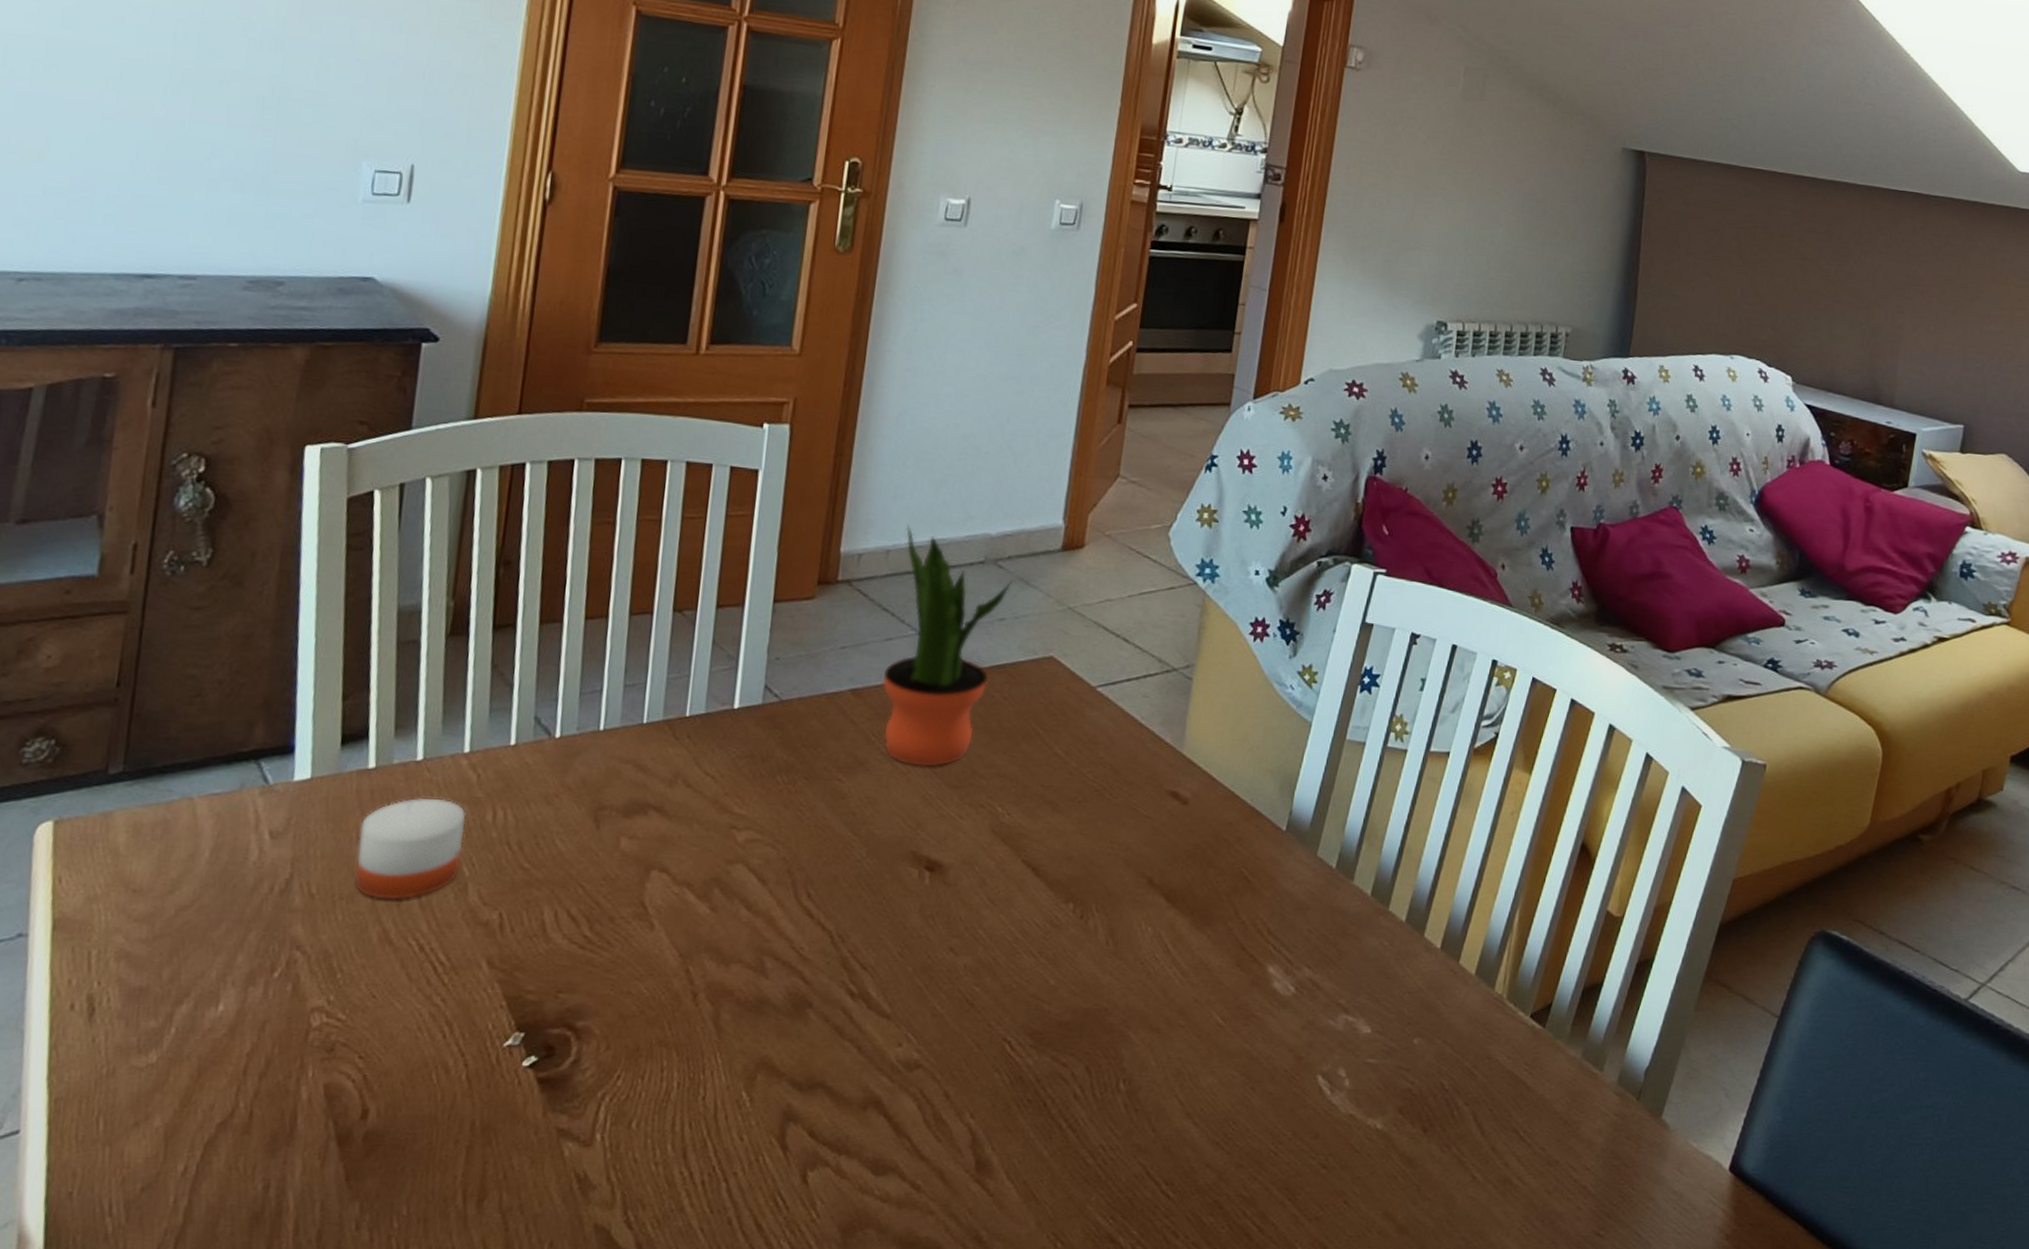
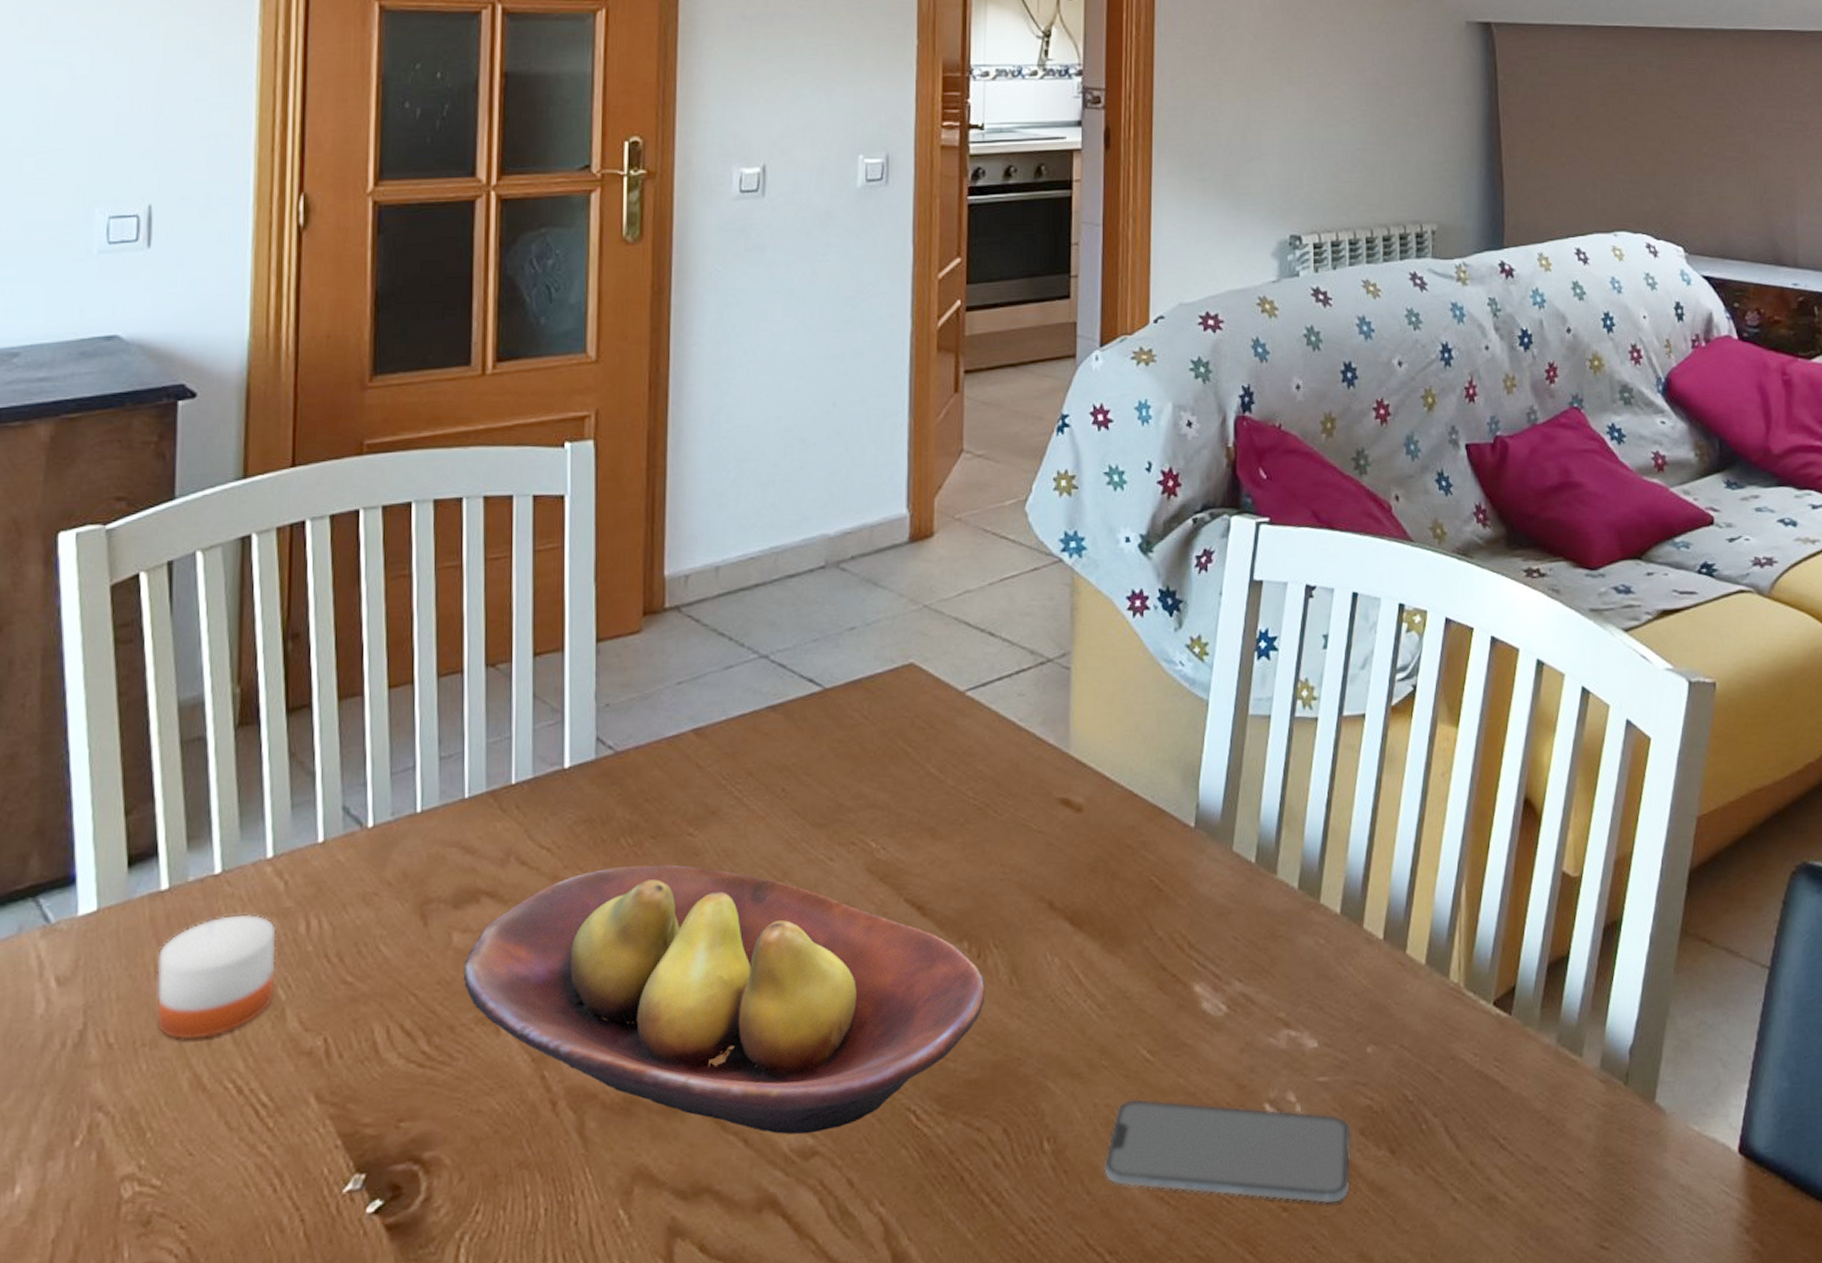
fruit bowl: none [626,800,1084,1049] -> present [463,865,986,1135]
potted plant: present [882,524,1013,767] -> none [726,535,860,808]
smartphone: none [1170,1057,1391,1167] -> present [1104,1099,1351,1203]

